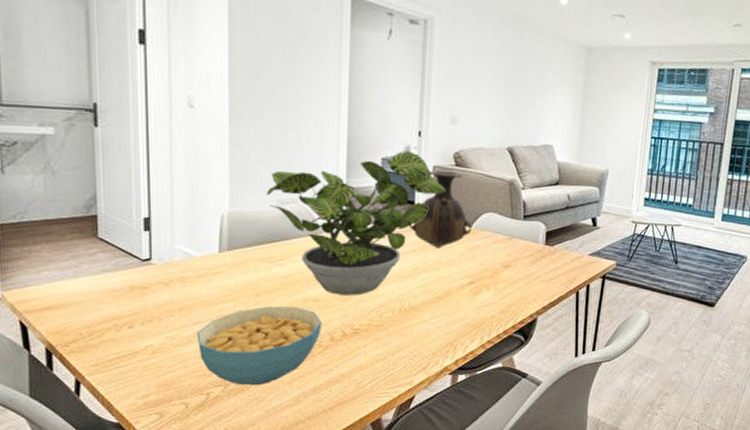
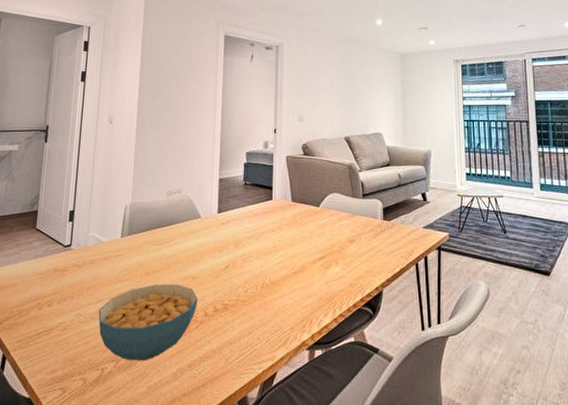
potted plant: present [267,150,445,296] -> none [160,145,297,273]
vase: present [408,170,472,248] -> none [268,160,320,227]

